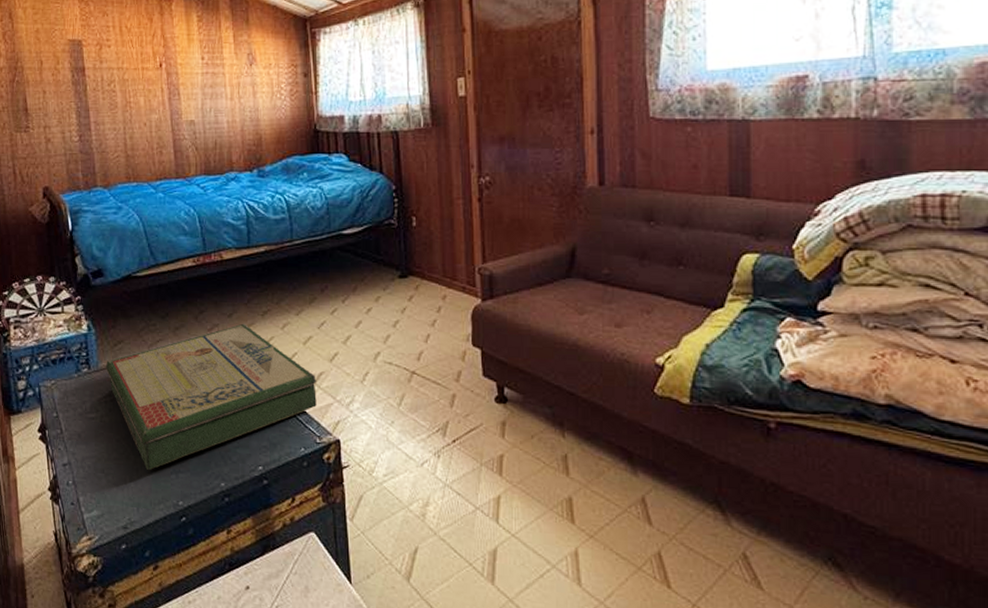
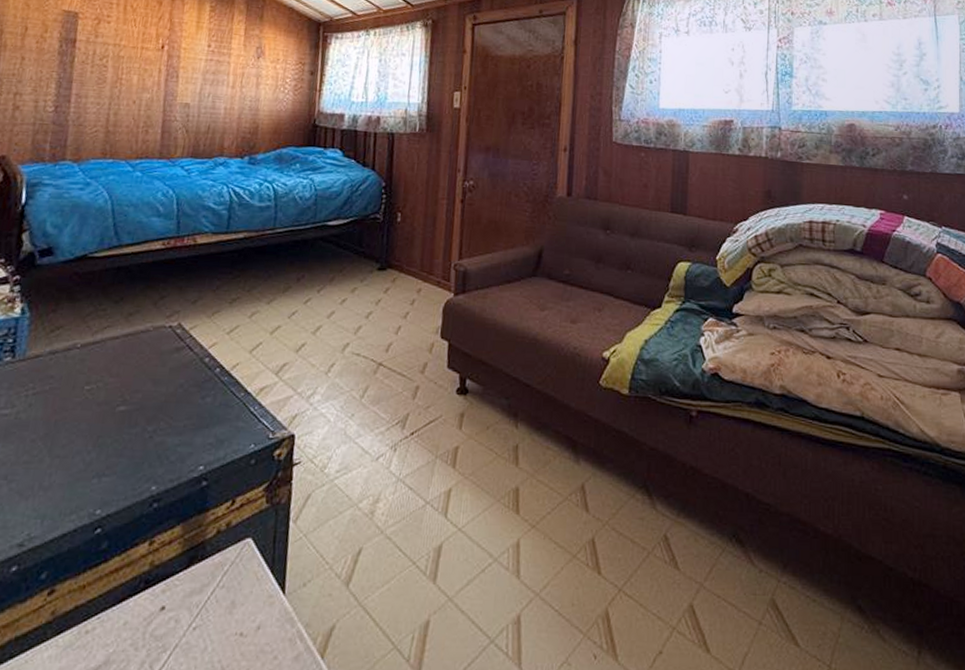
board game: present [105,323,317,471] -> none [34,310,279,476]

